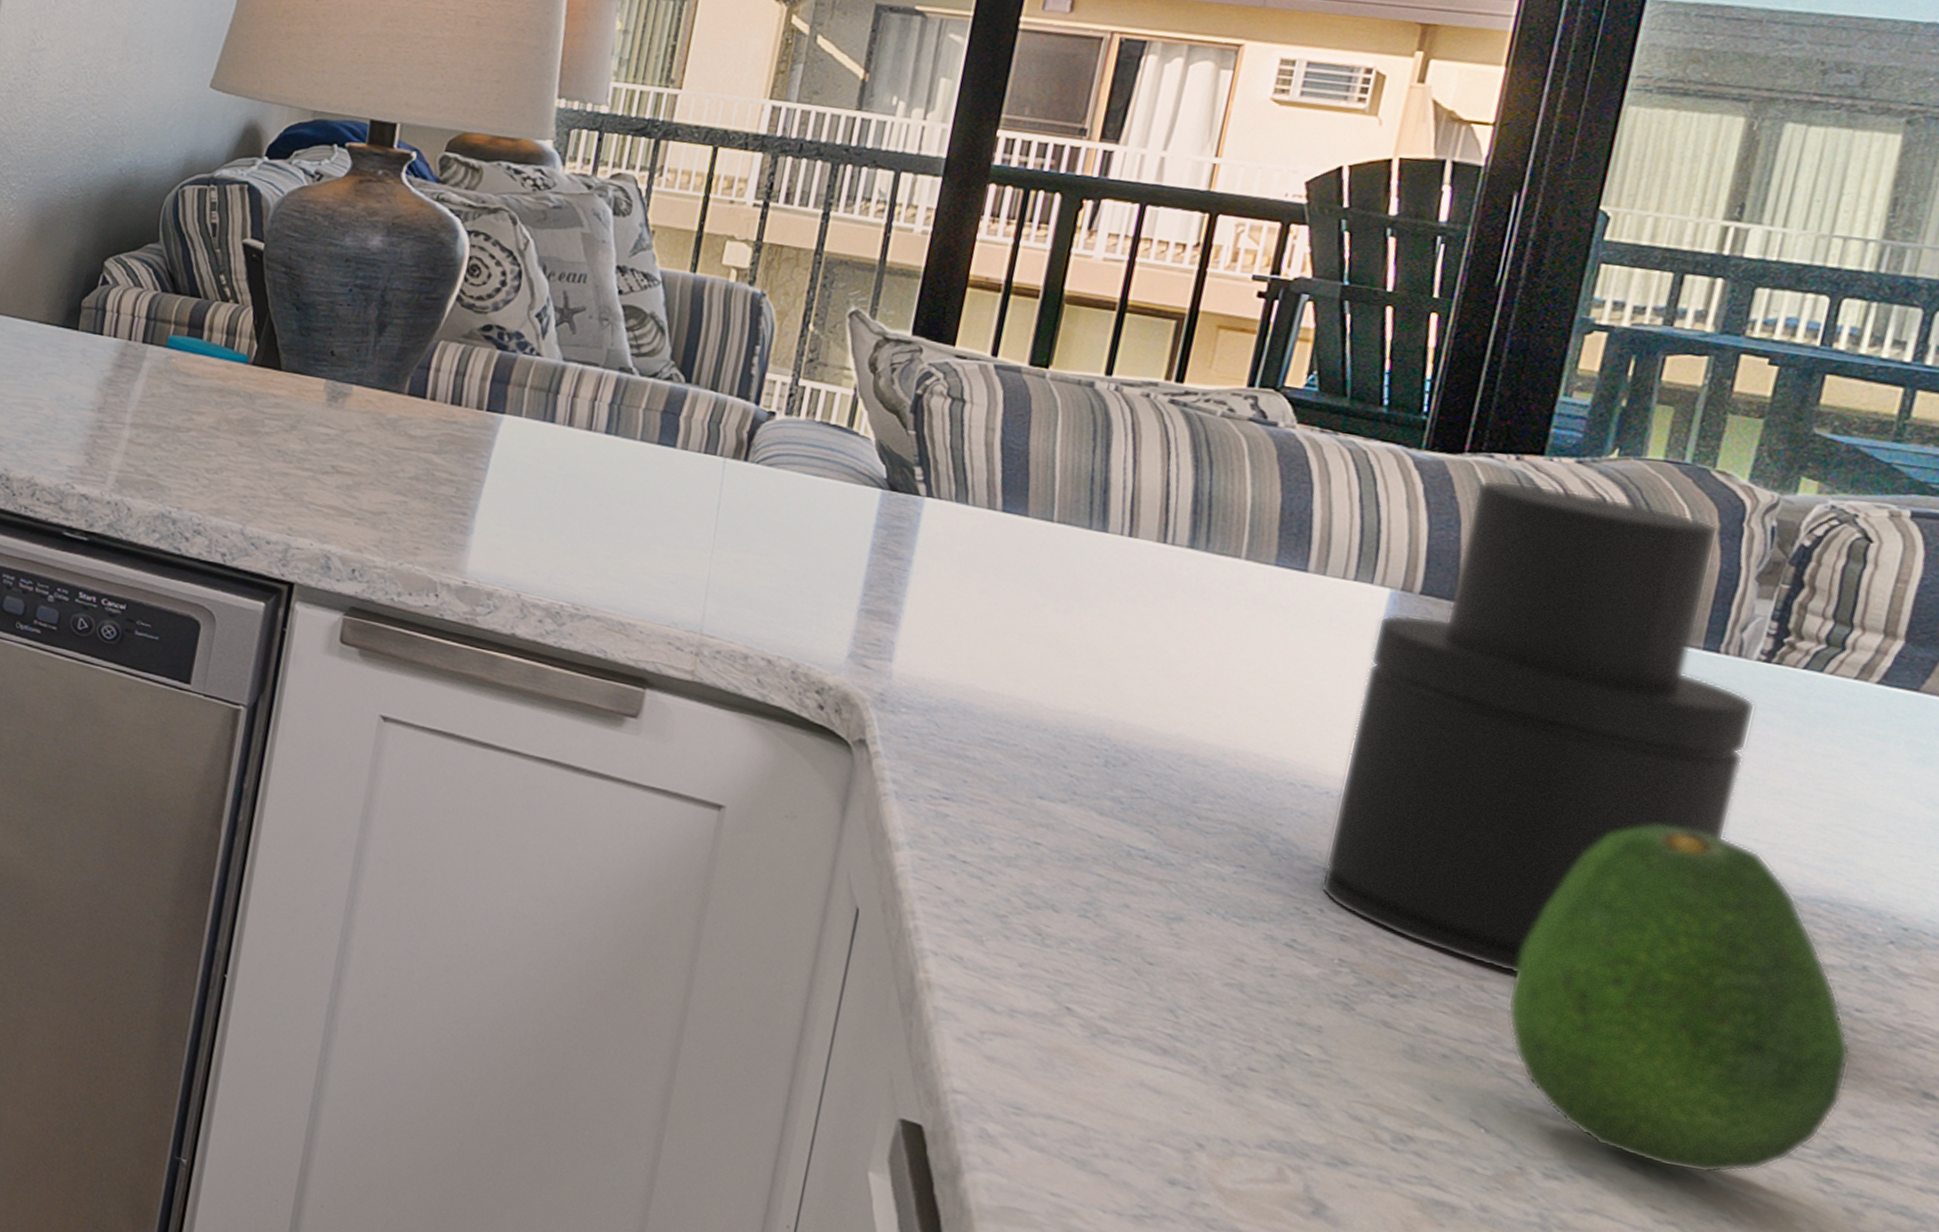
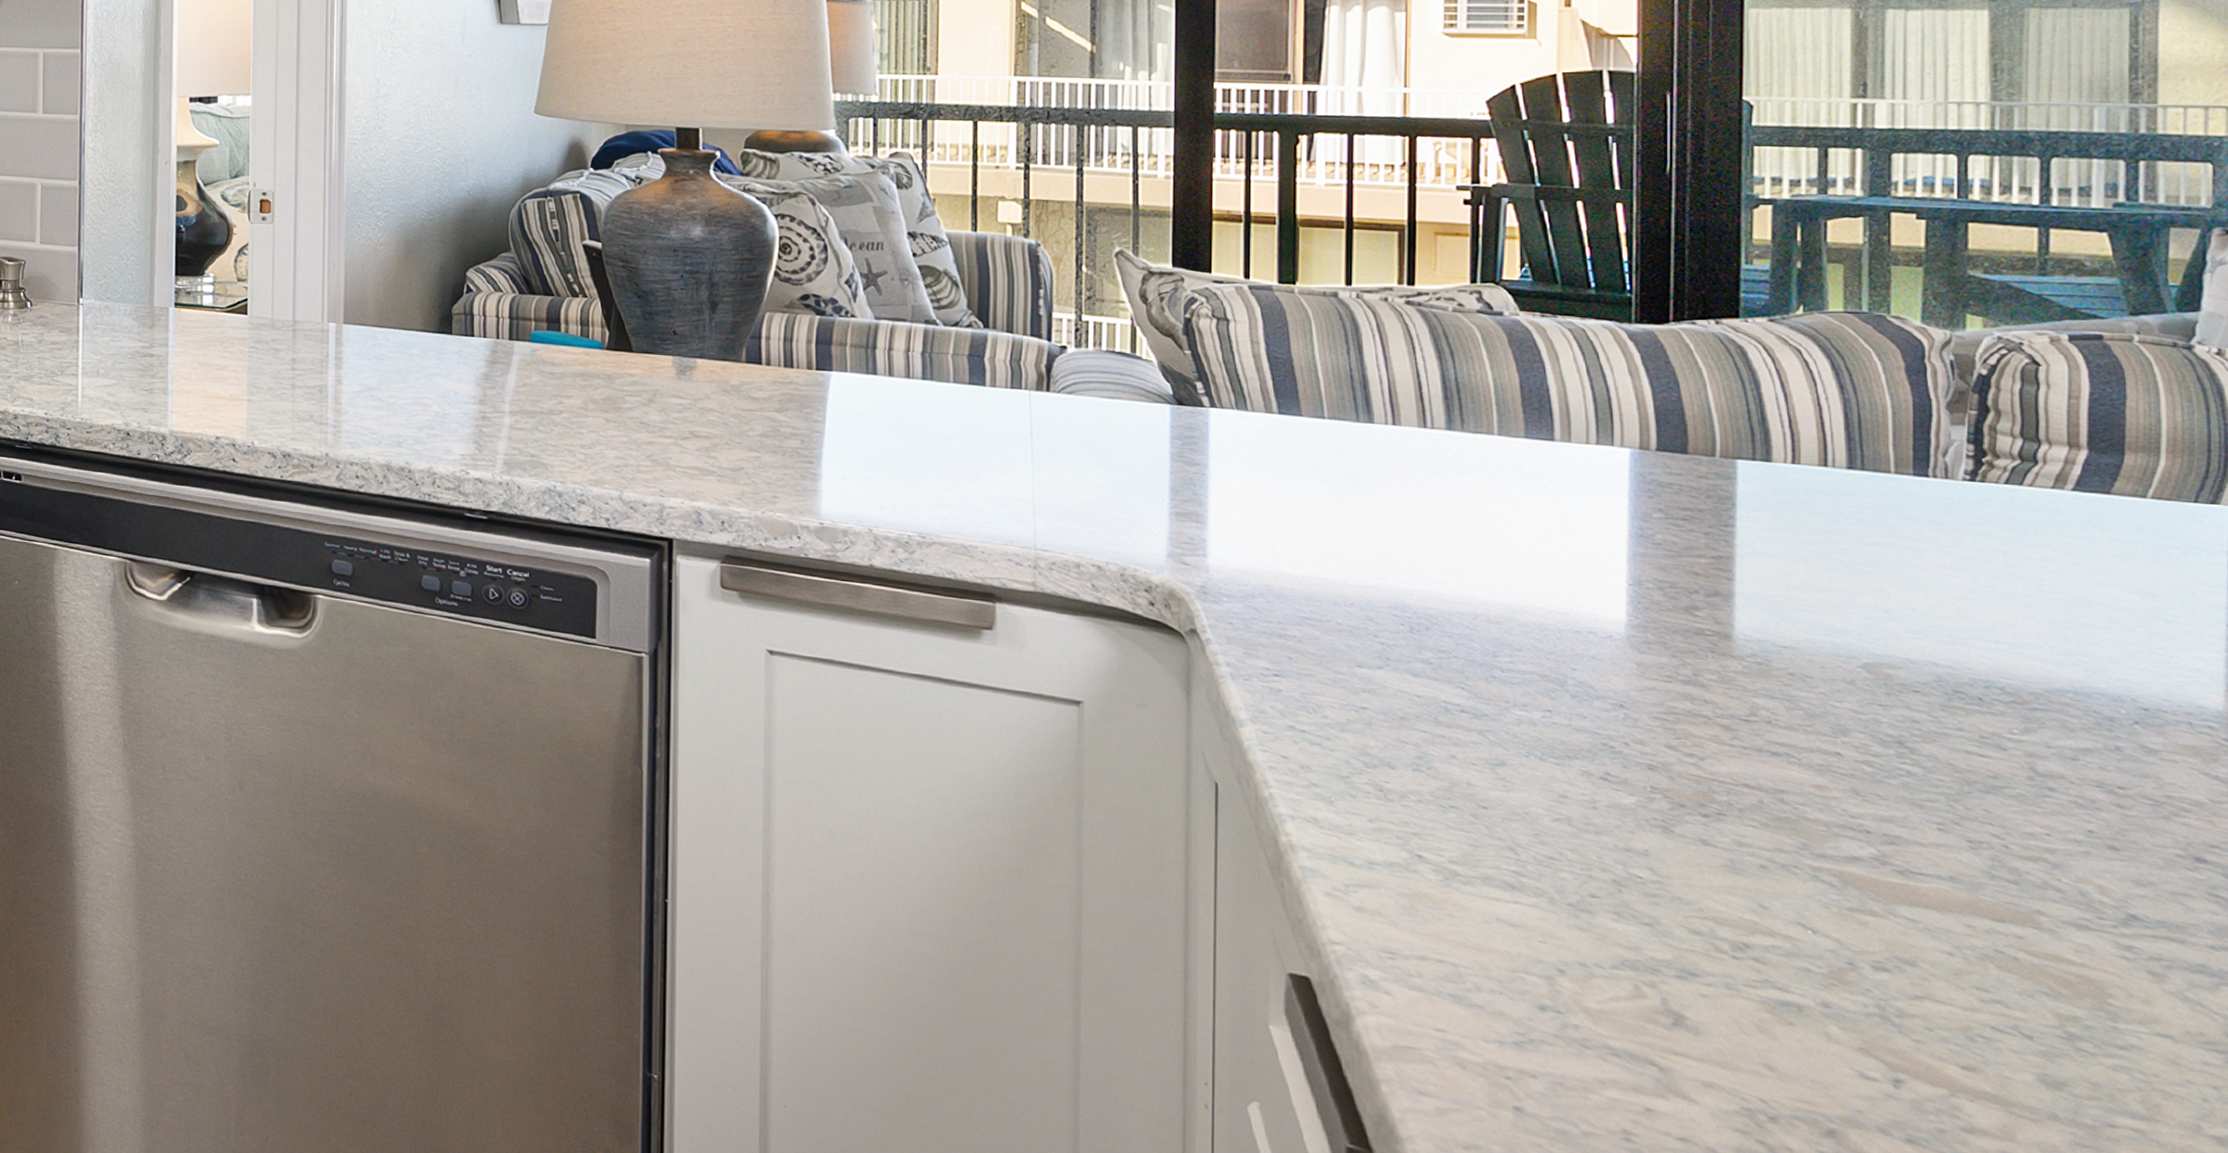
canister: present [1320,480,1756,975] -> none [1621,343,1971,786]
fruit: present [1507,824,1851,1174] -> none [1808,636,2123,952]

